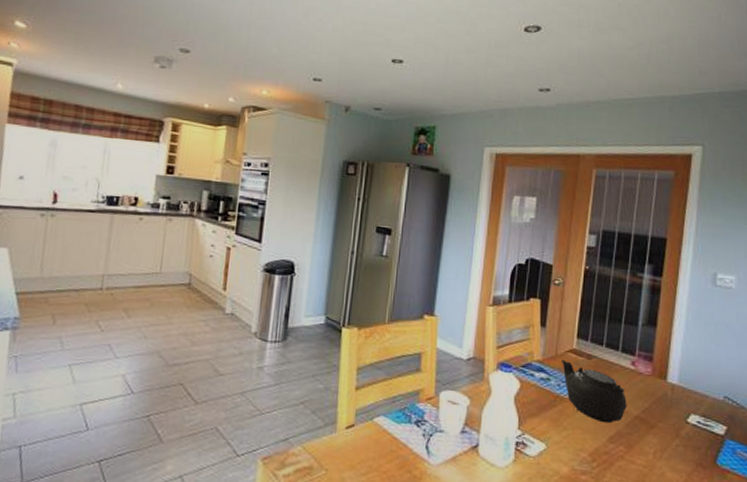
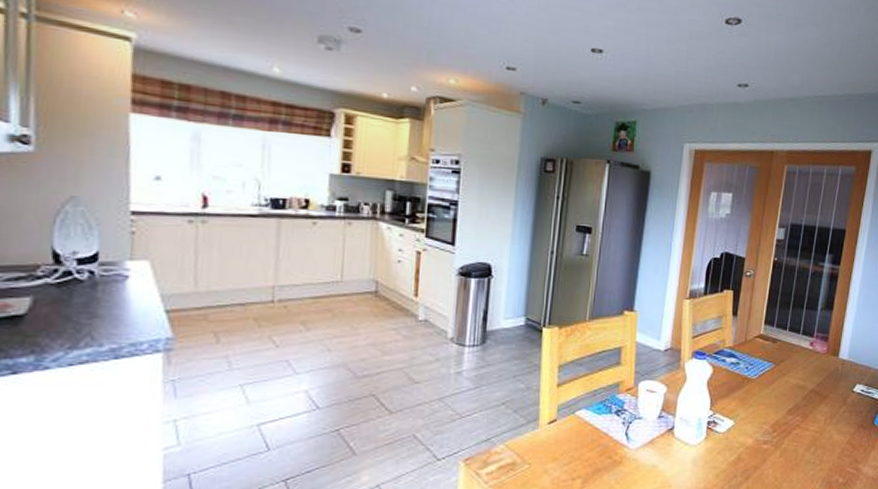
teapot: present [562,359,627,424] -> none [750,344,805,398]

